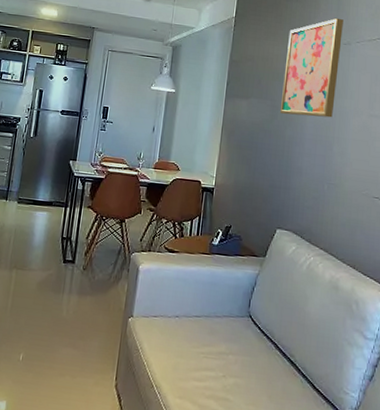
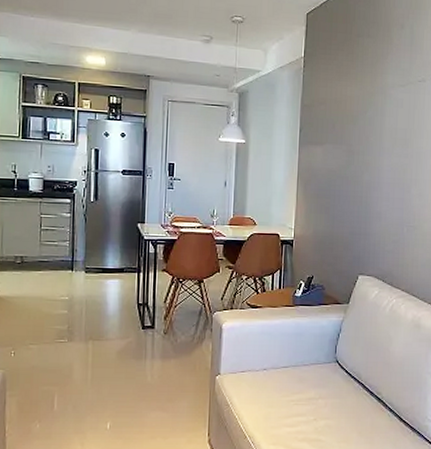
wall art: present [279,18,344,118] -> none [356,53,417,160]

